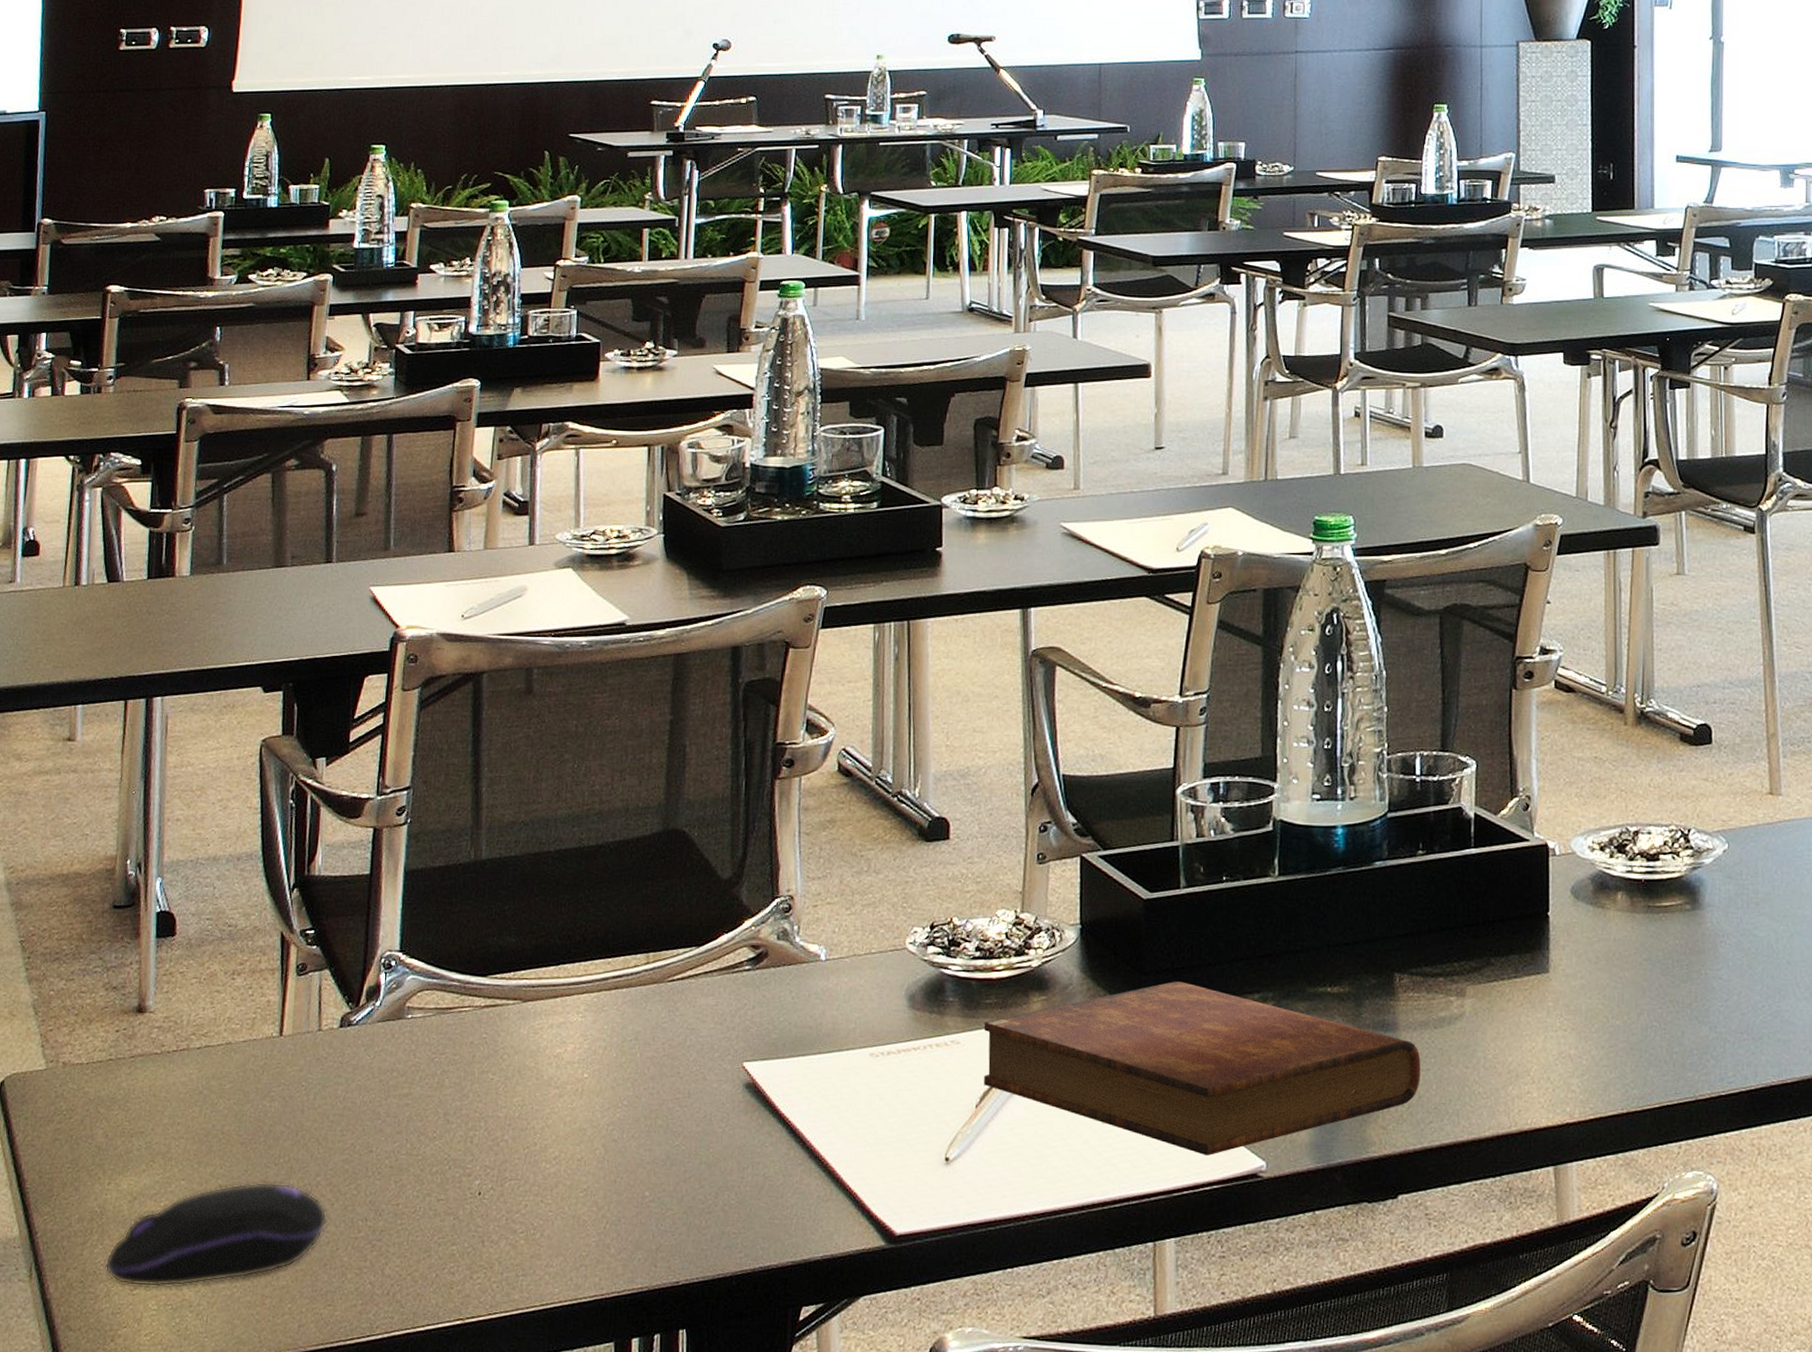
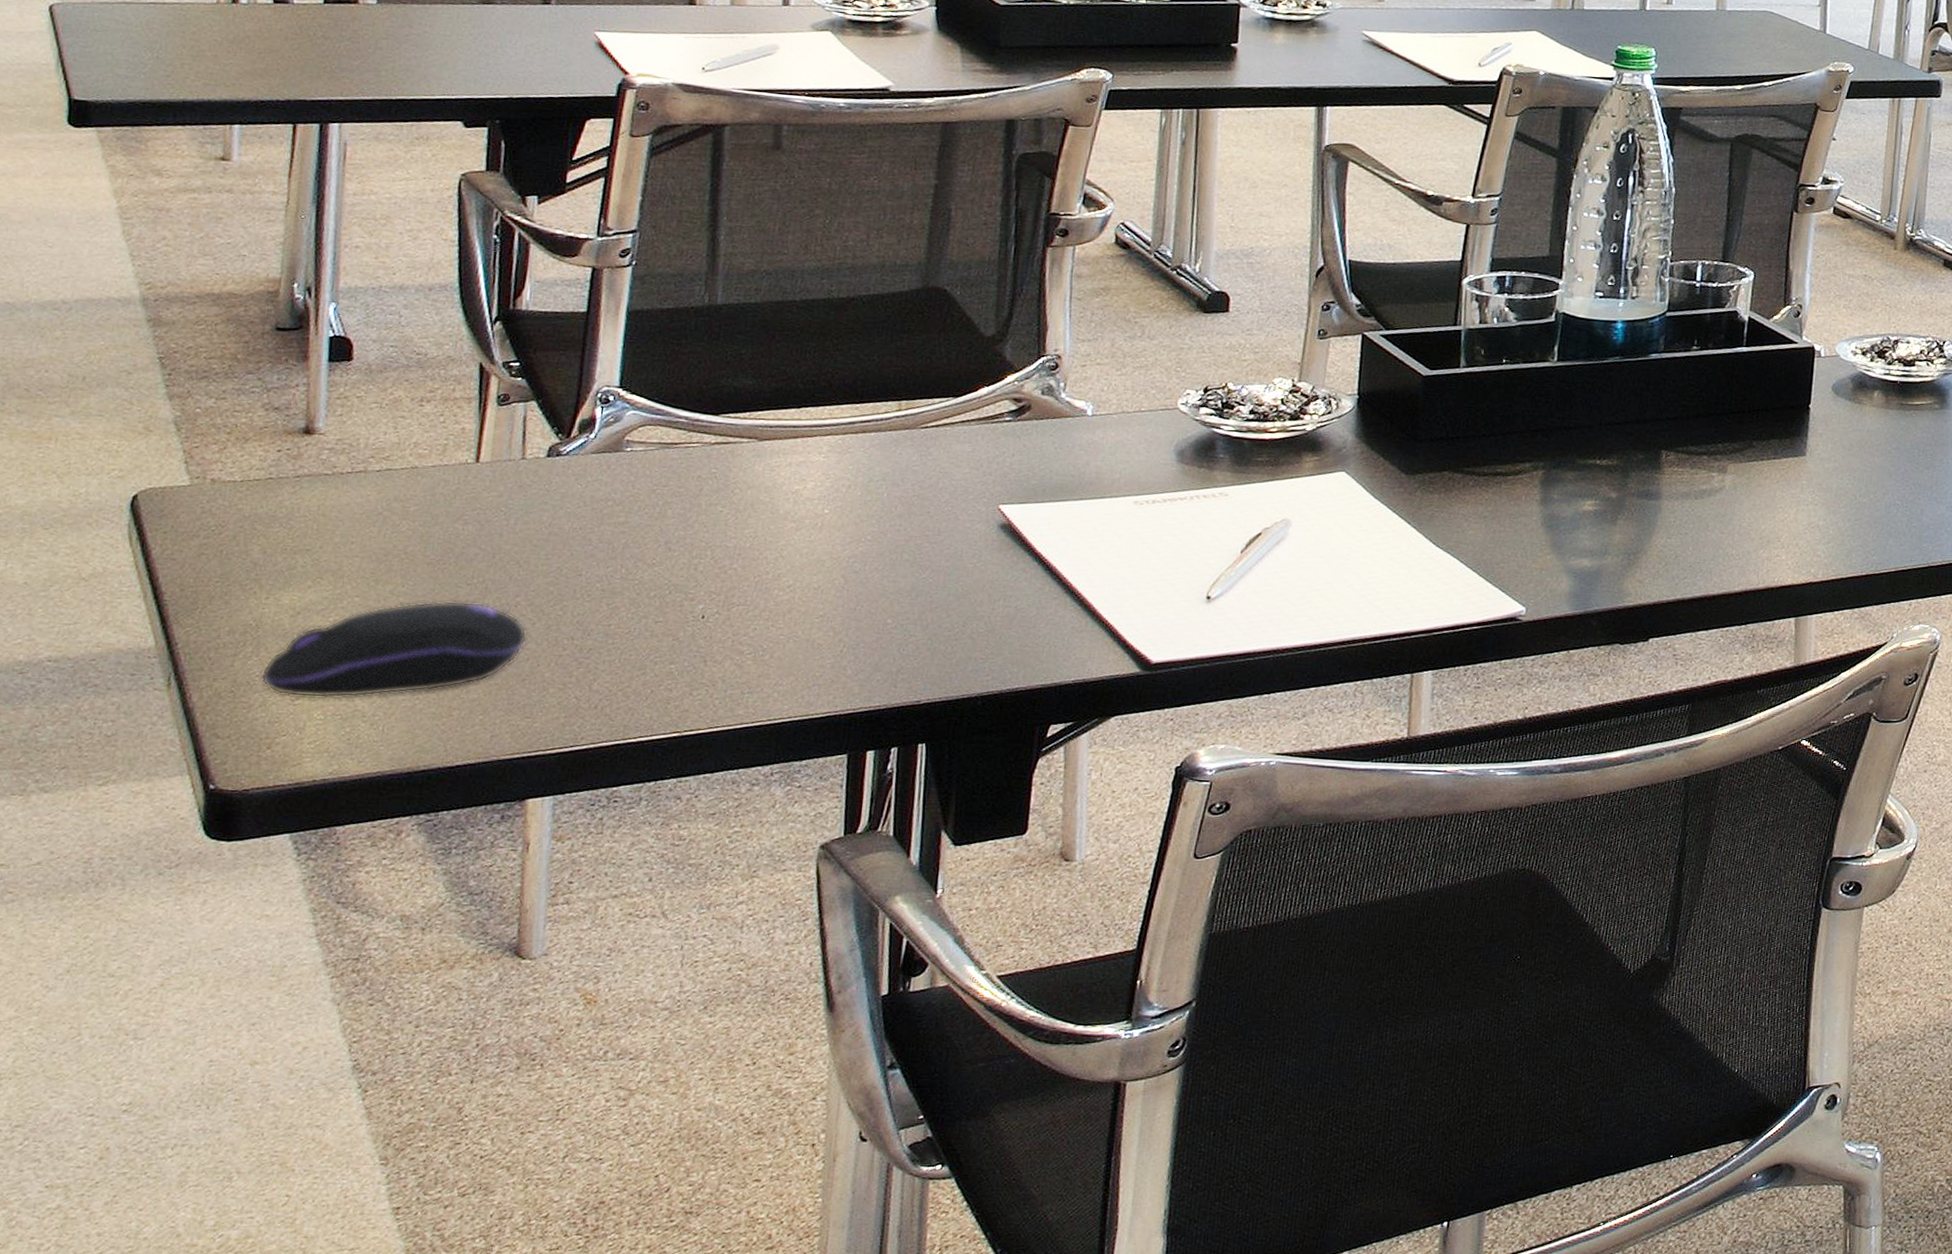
bible: present [983,981,1421,1156] -> none [1250,449,1680,601]

